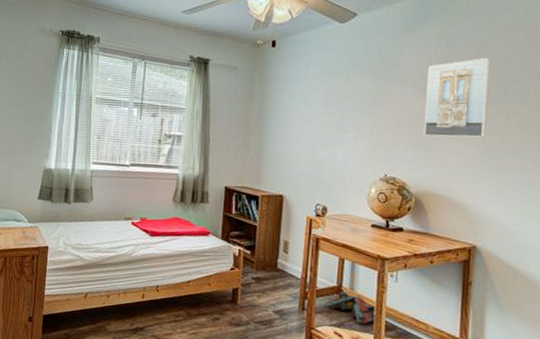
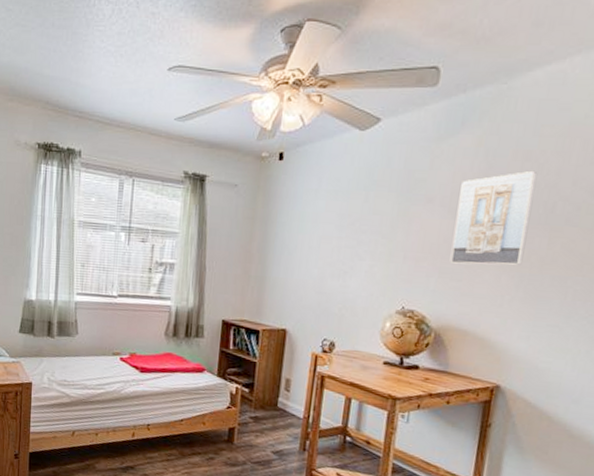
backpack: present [327,291,376,325] -> none [330,432,384,466]

